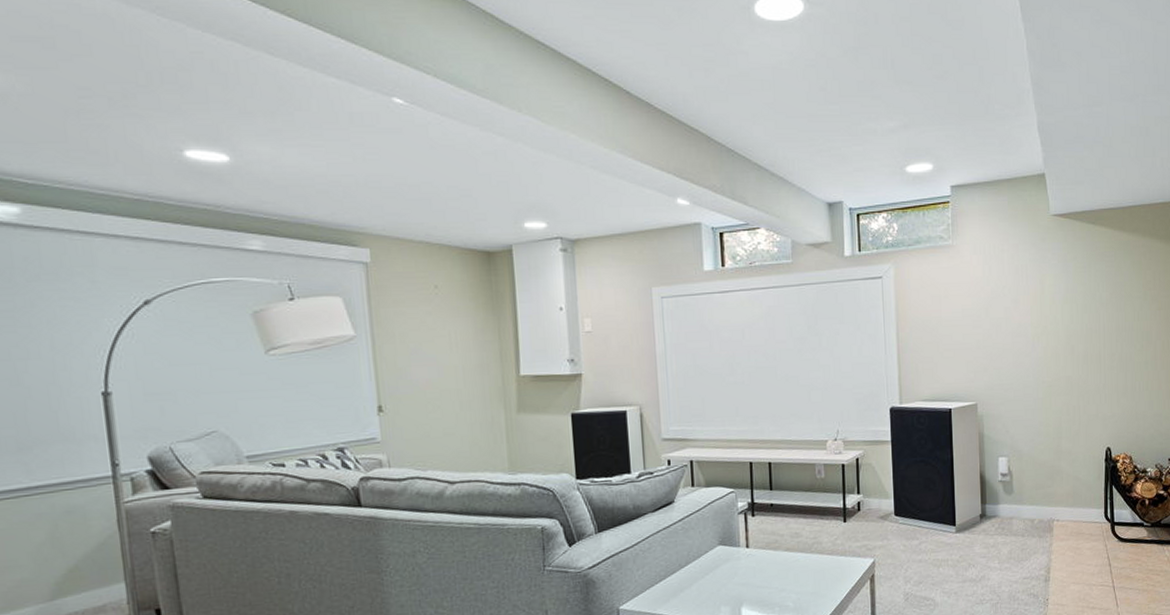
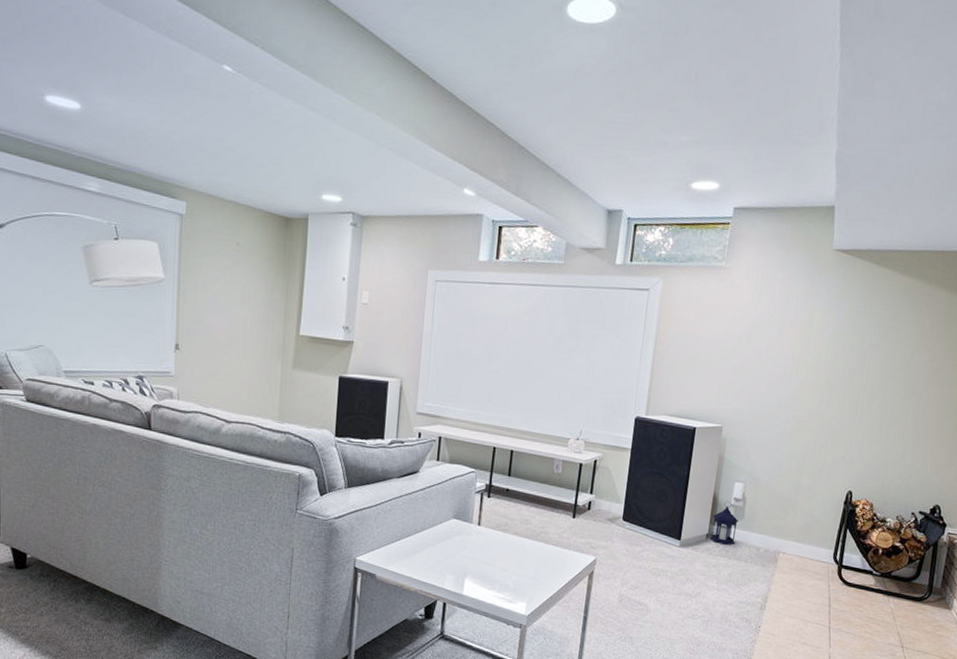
lantern: none [983,477,1009,523] -> present [709,501,738,545]

